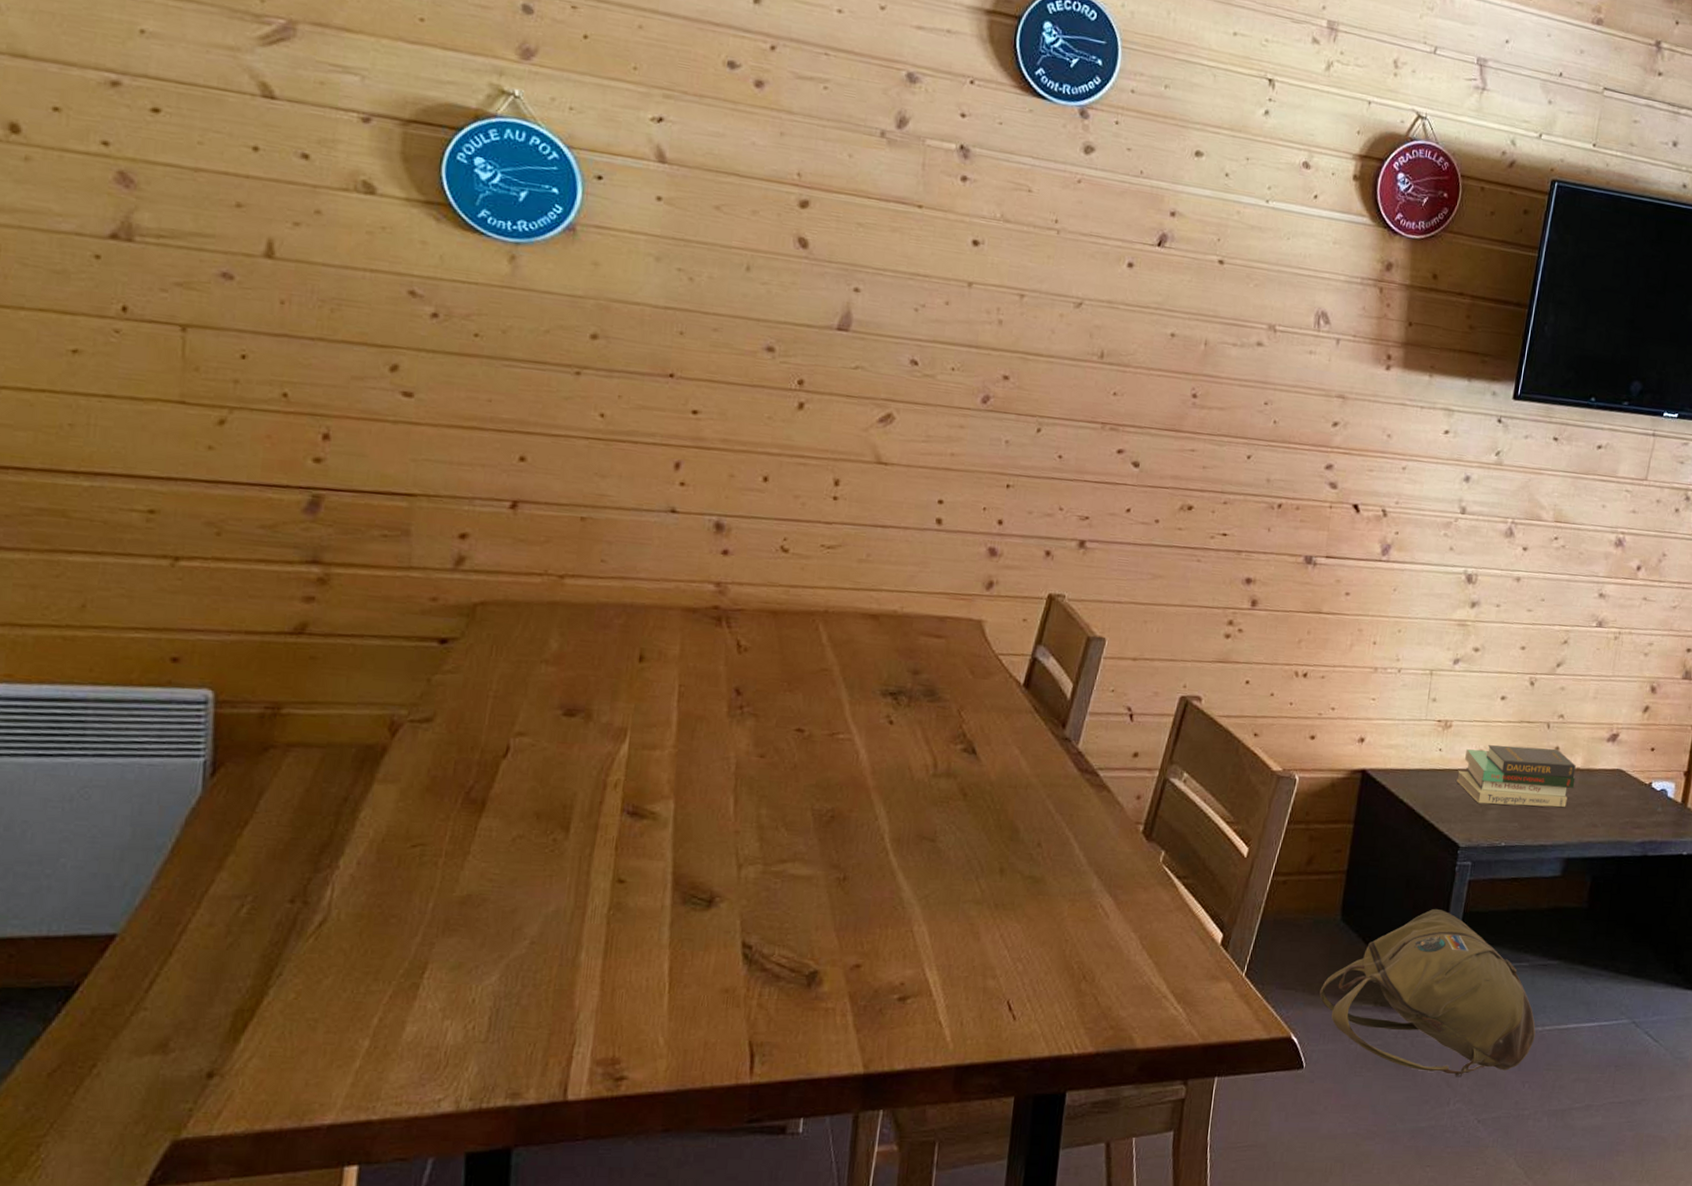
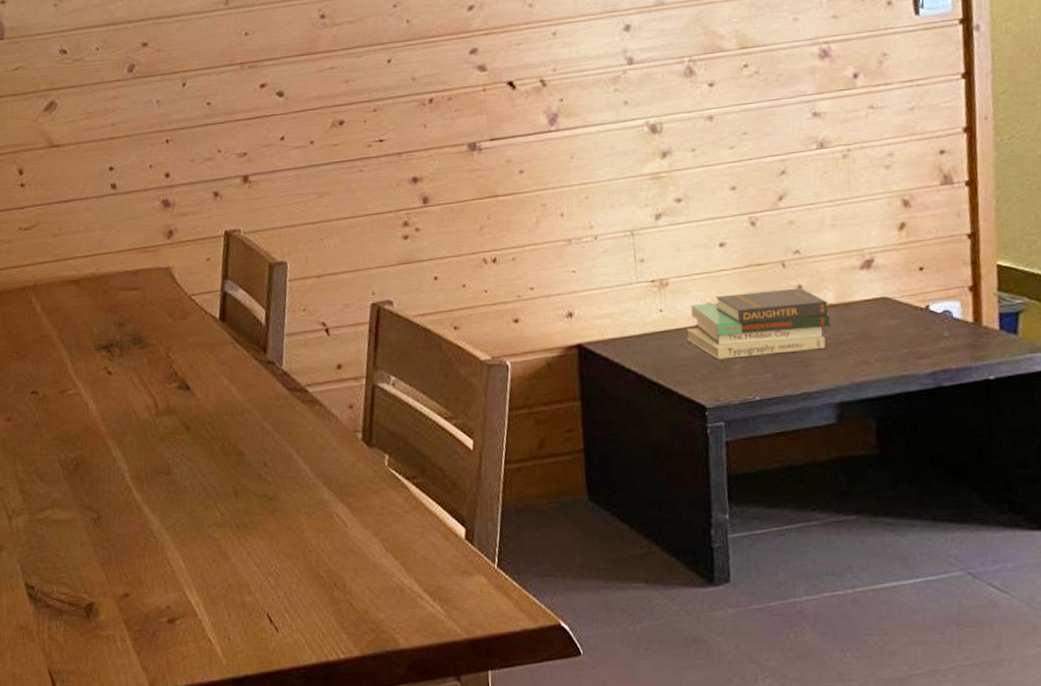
backpack: present [1319,908,1536,1076] -> none [581,475,846,650]

